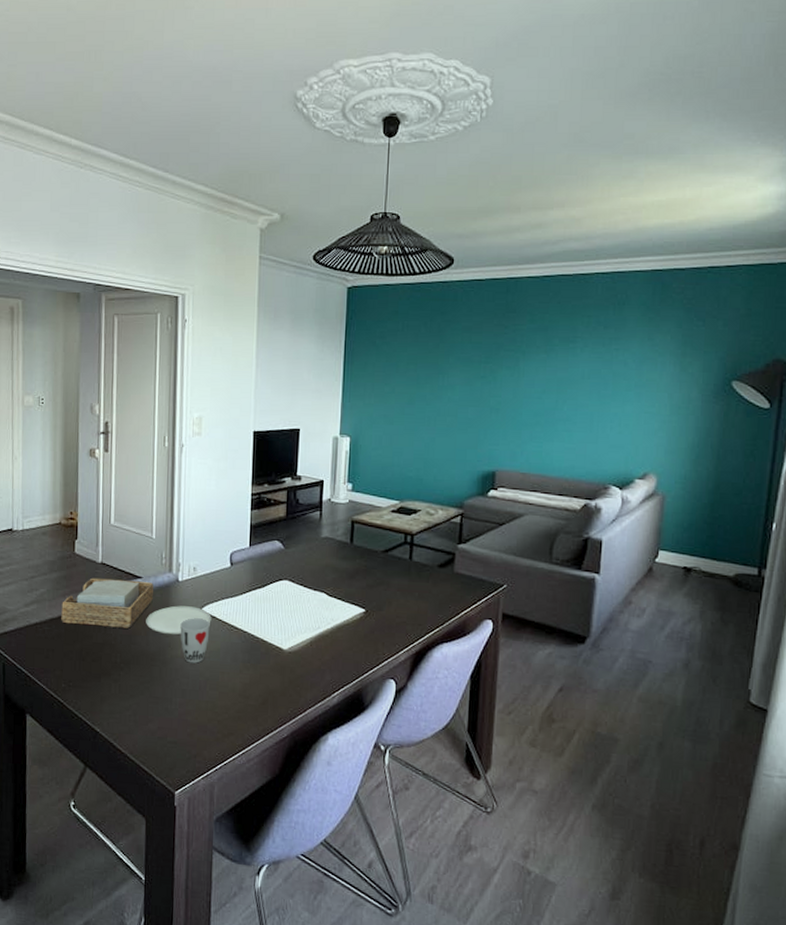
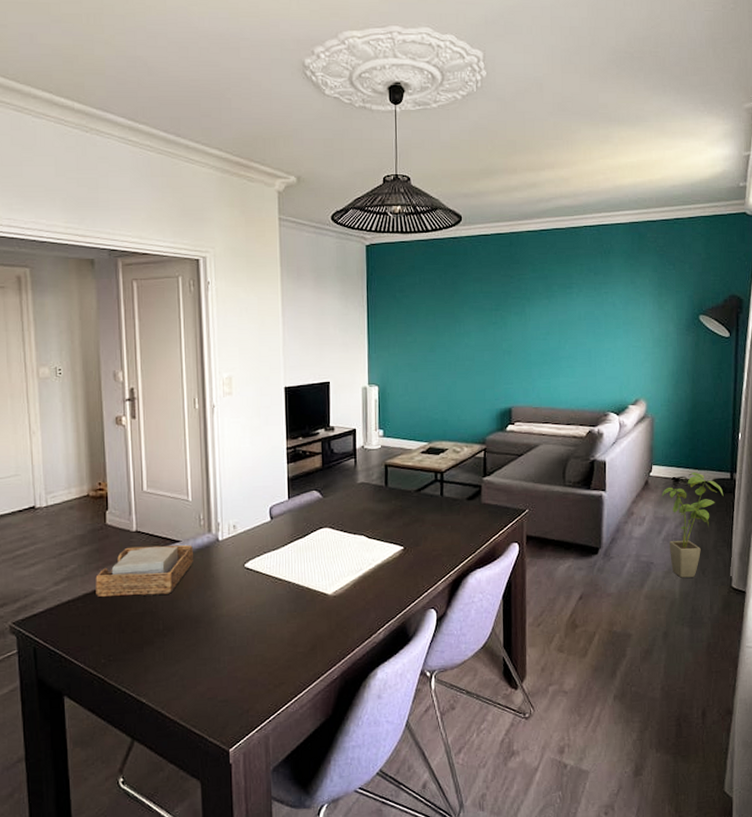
plate: present [146,605,212,635] -> none [187,564,255,595]
cup: present [180,618,210,663] -> none [223,574,254,620]
house plant: none [668,562,748,685] -> present [662,472,724,578]

